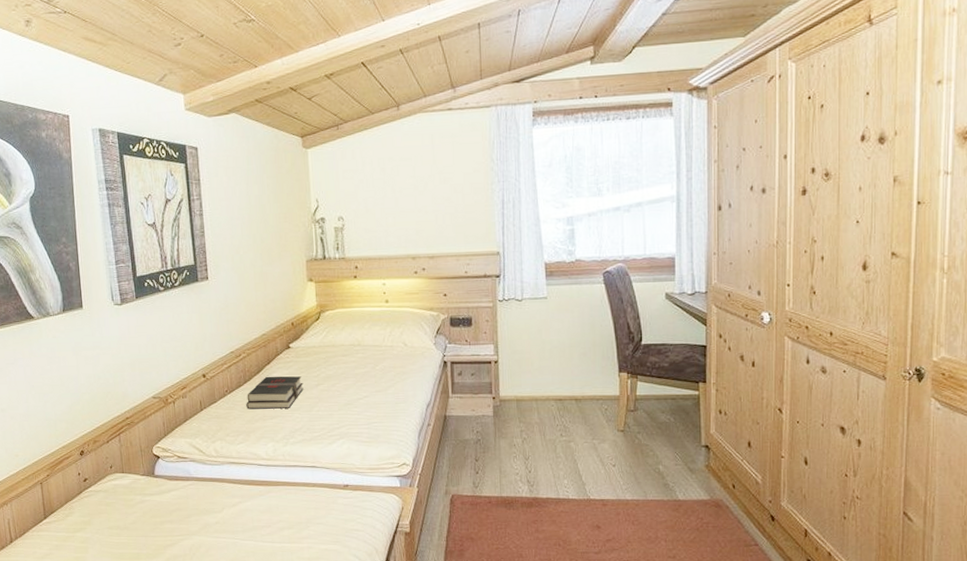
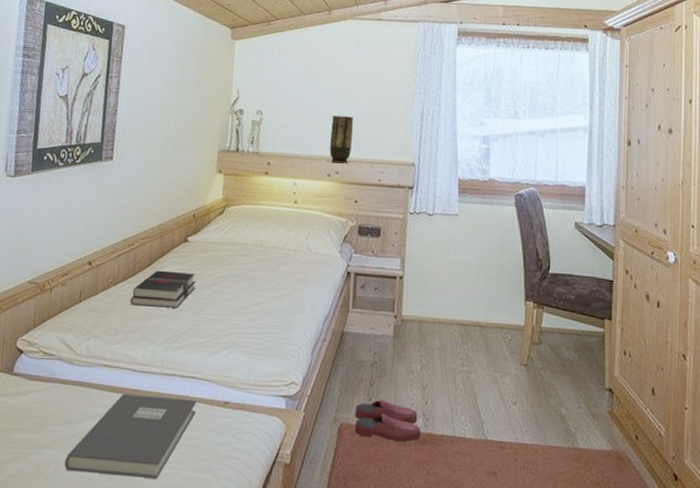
book: none [212,485,320,552] -> present [64,394,197,479]
vase: none [412,212,435,260] -> present [330,115,353,164]
slippers: none [464,472,527,506] -> present [354,399,421,441]

